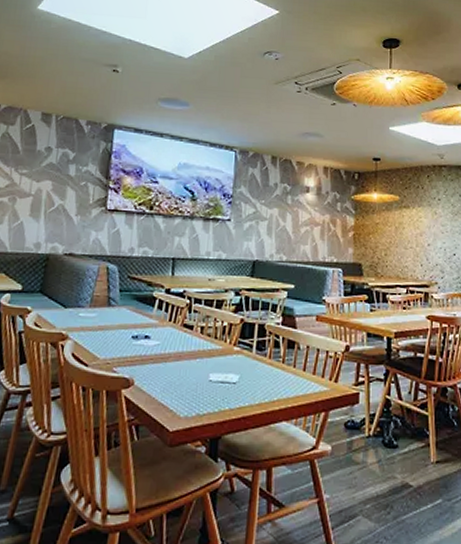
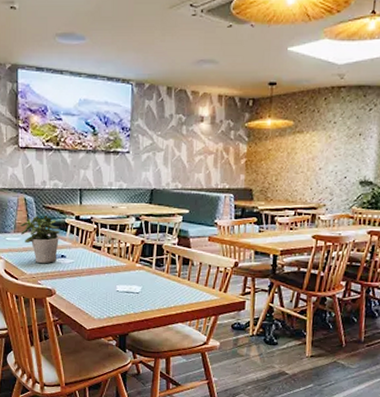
potted plant: none [98,286,146,346] -> present [20,215,60,264]

